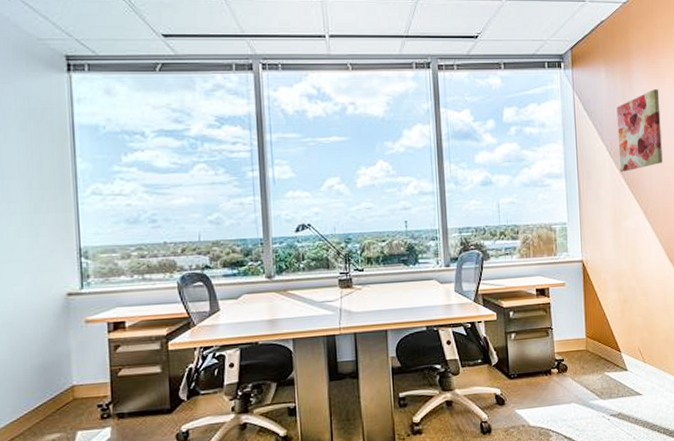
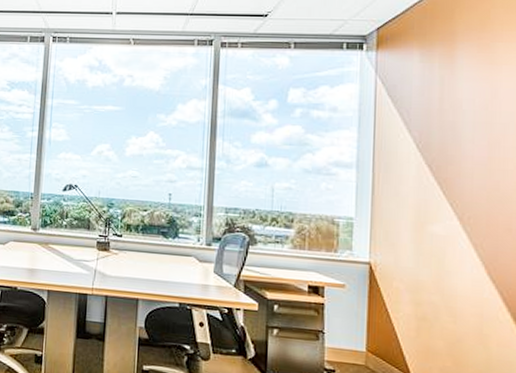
wall art: present [616,89,663,172] -> none [429,78,492,169]

